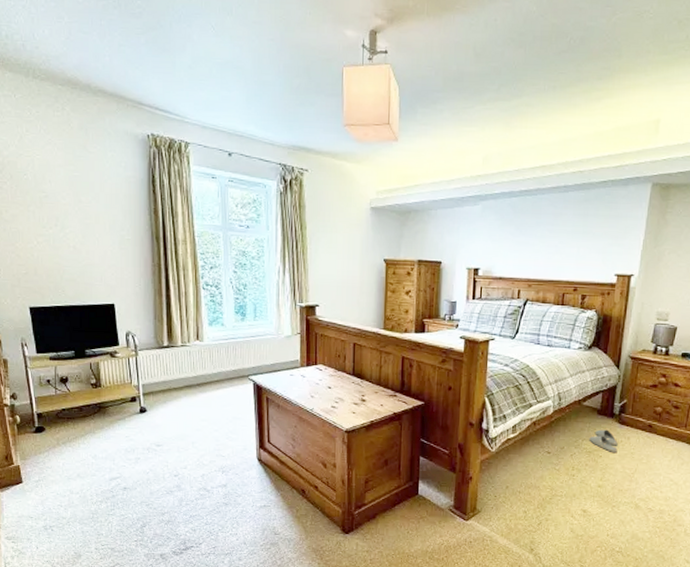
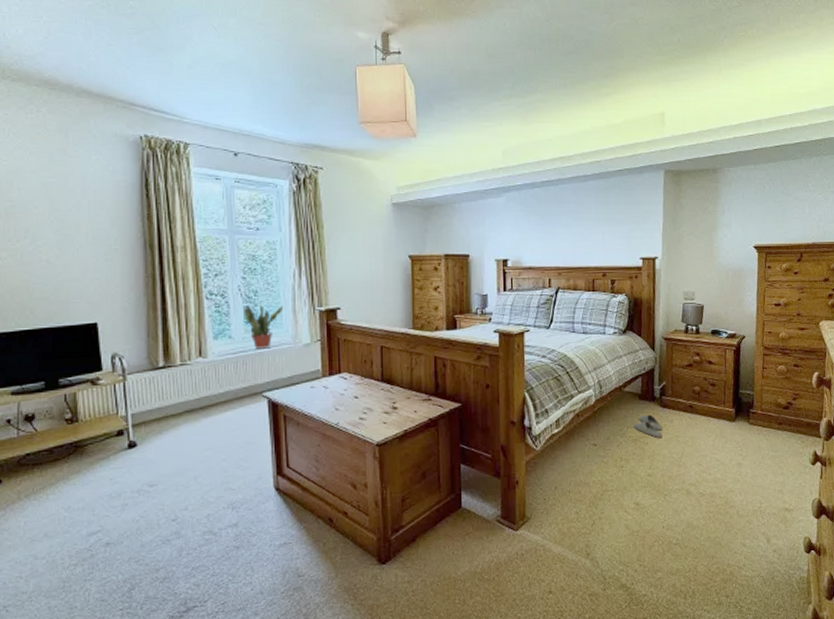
potted plant: none [234,295,269,338] -> present [244,302,284,349]

